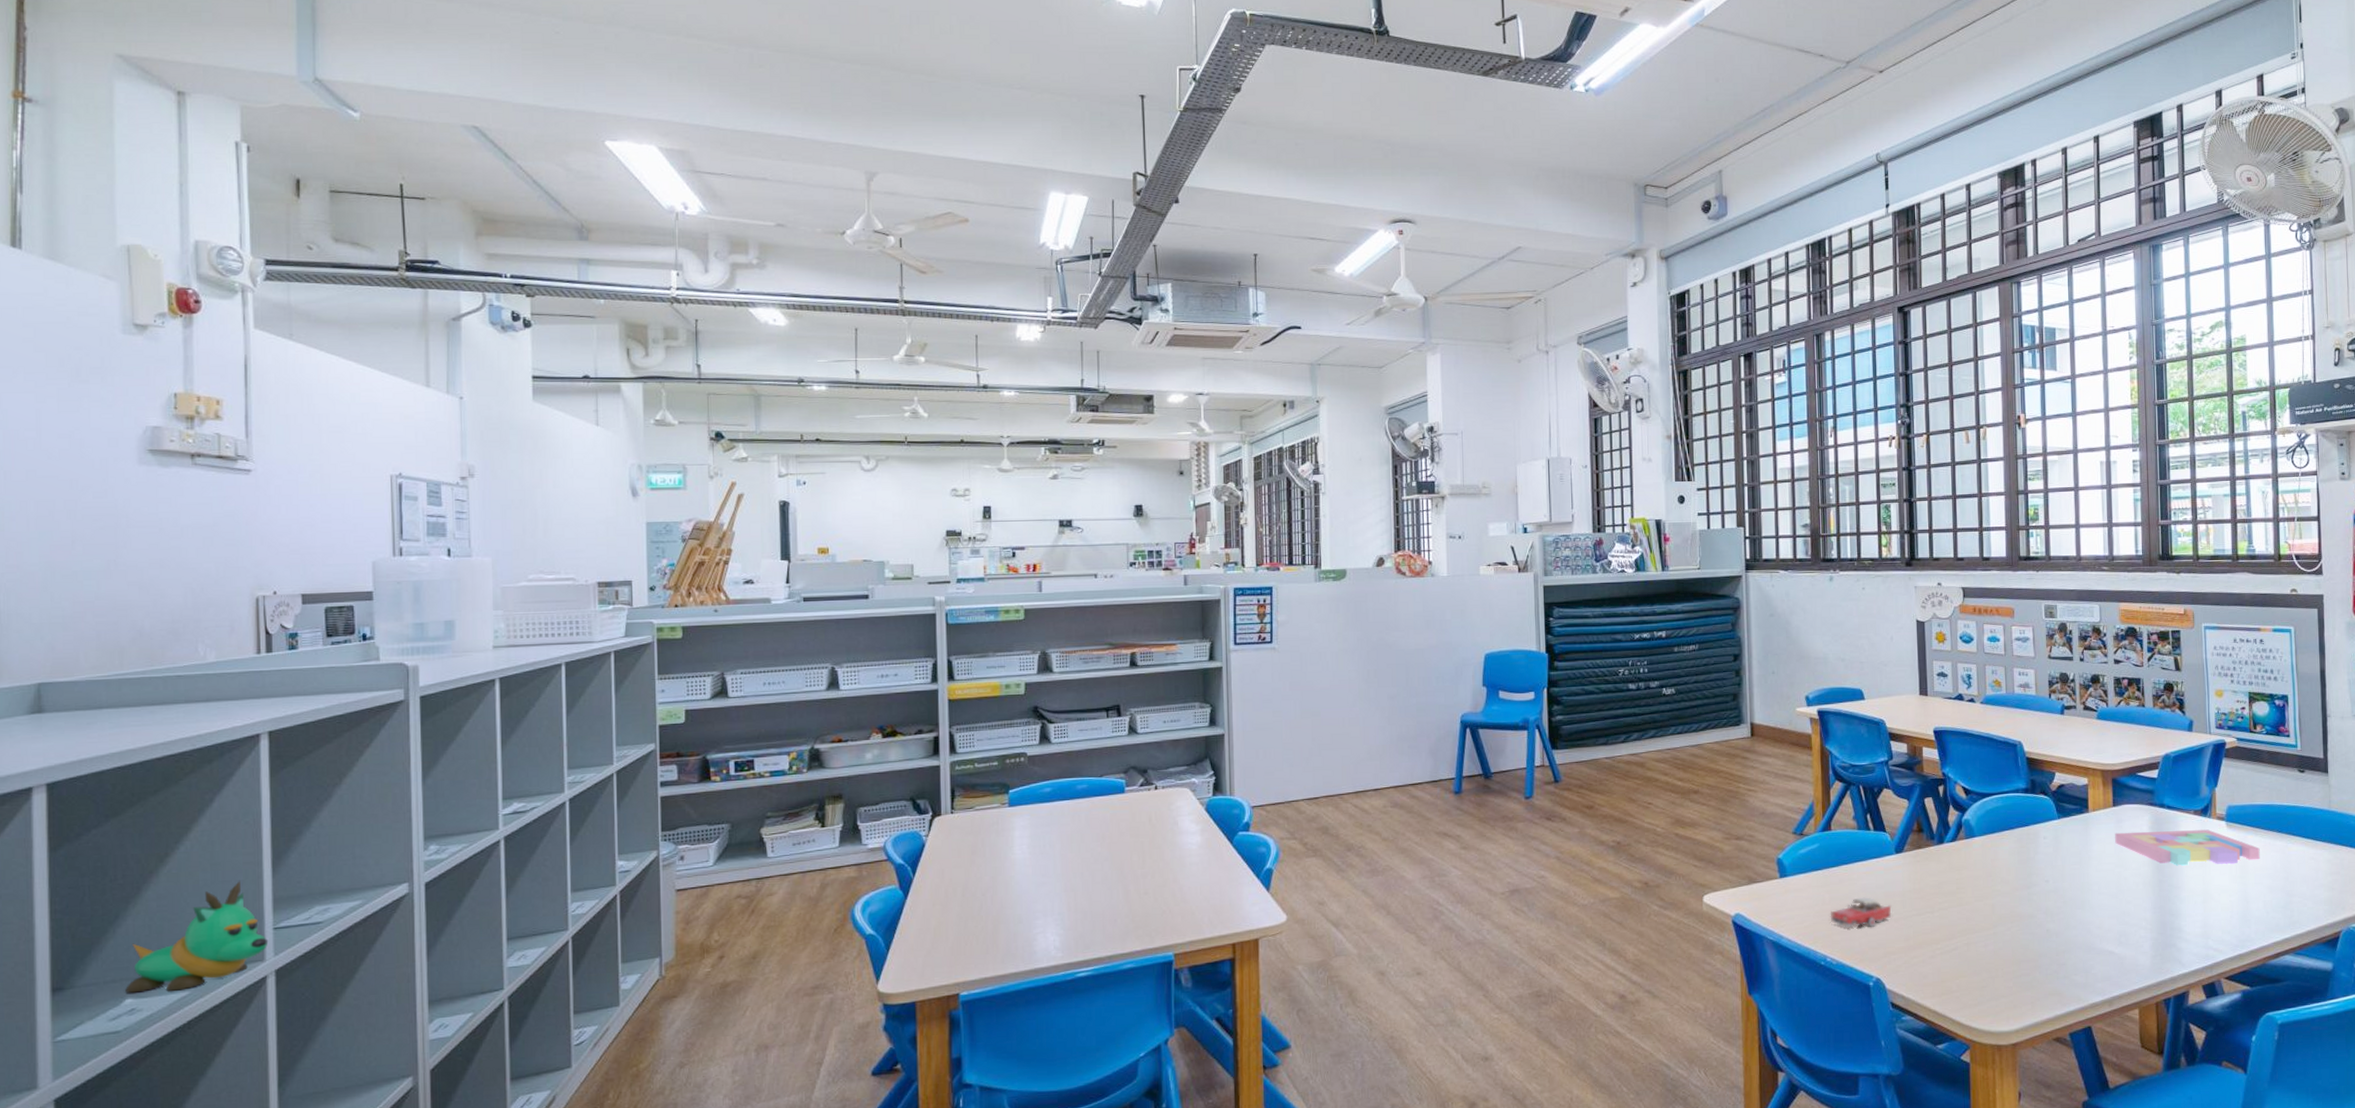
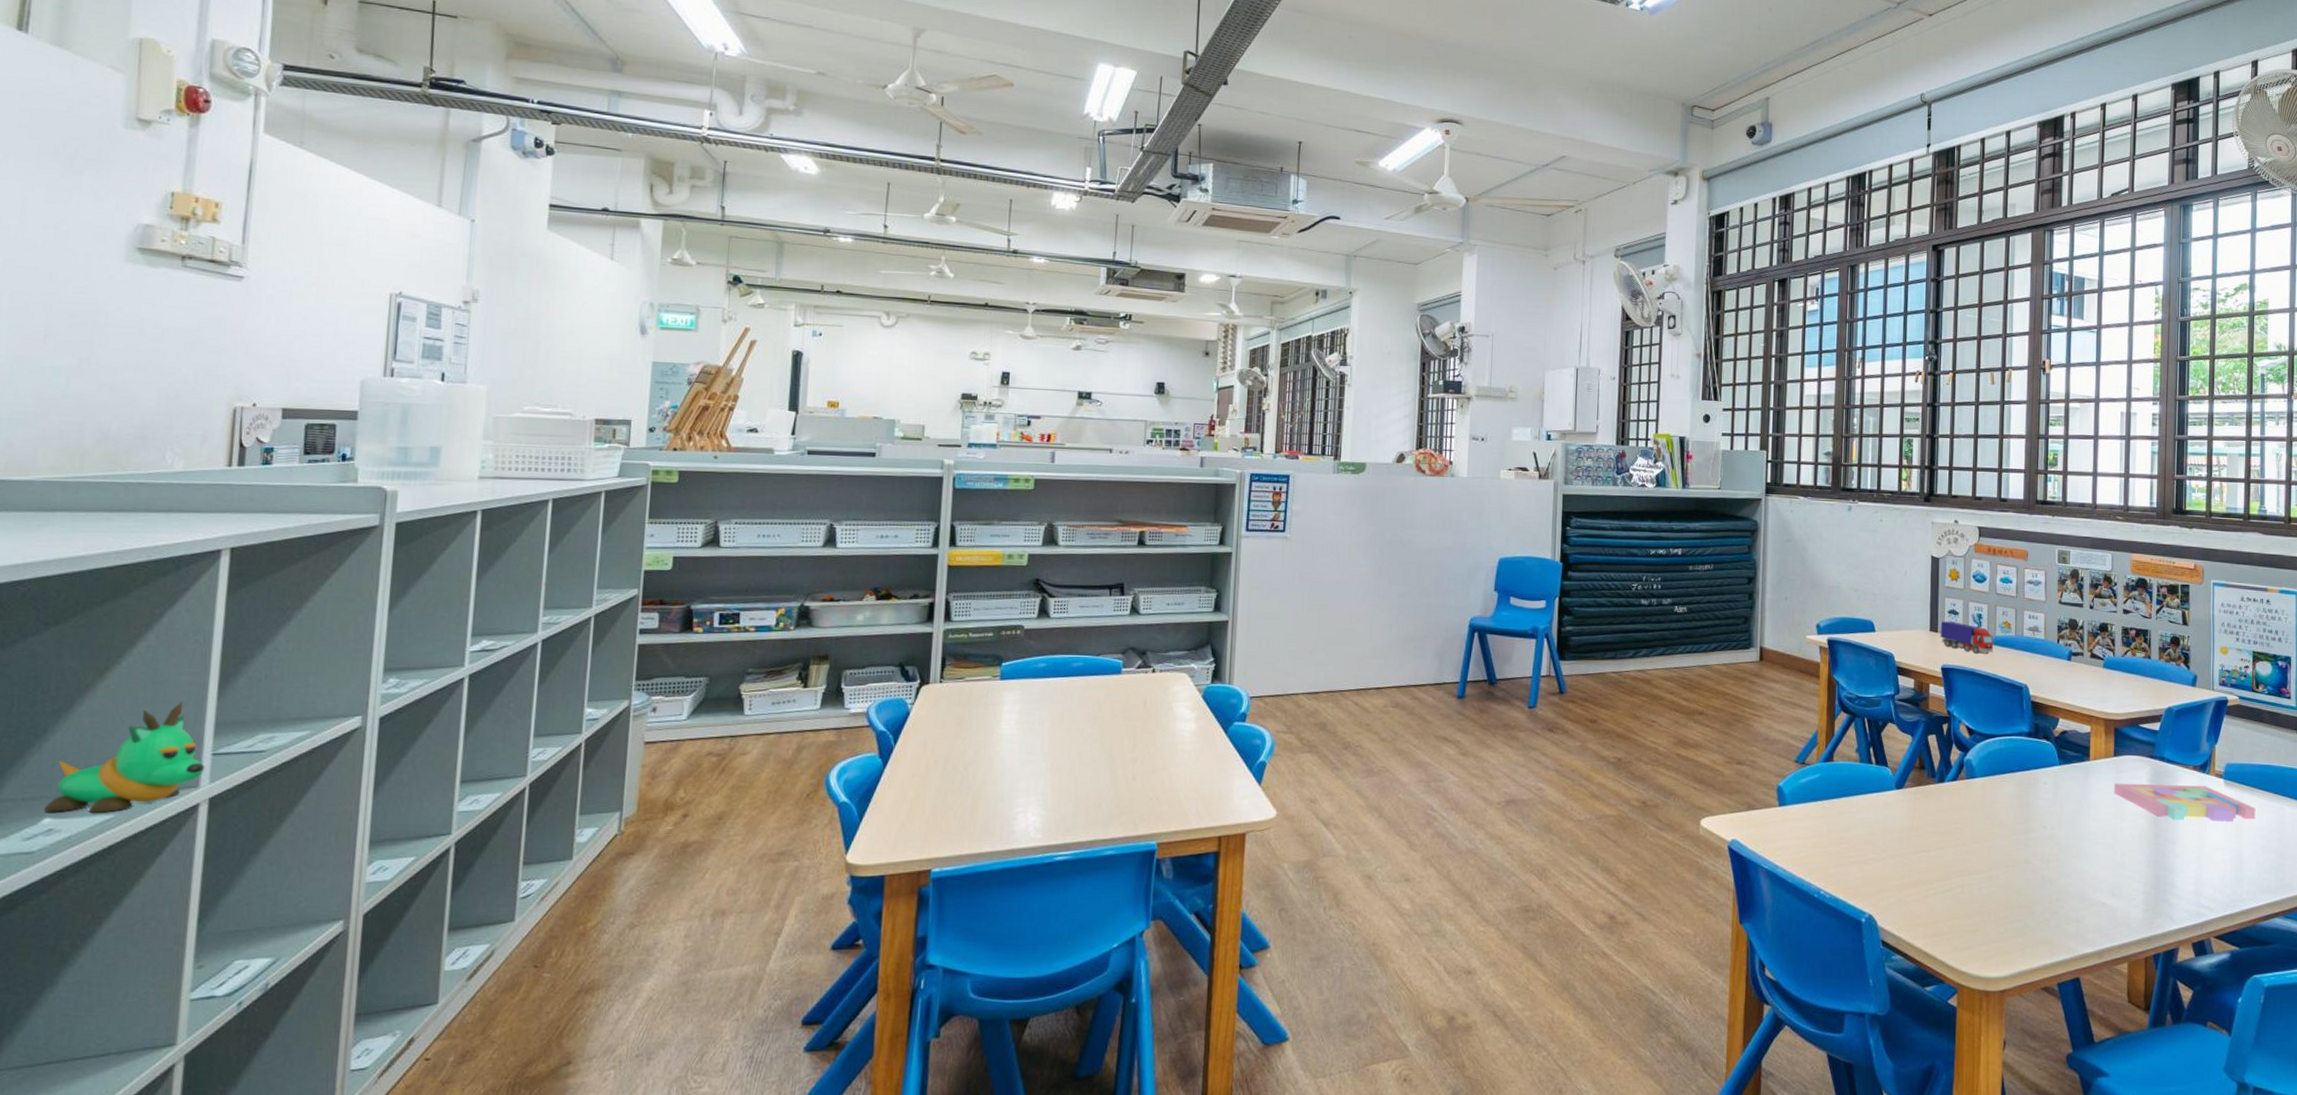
toy car: present [1830,897,1892,929] -> none [1826,831,1889,863]
toy truck: none [1930,684,1985,715] -> present [1940,621,1994,655]

